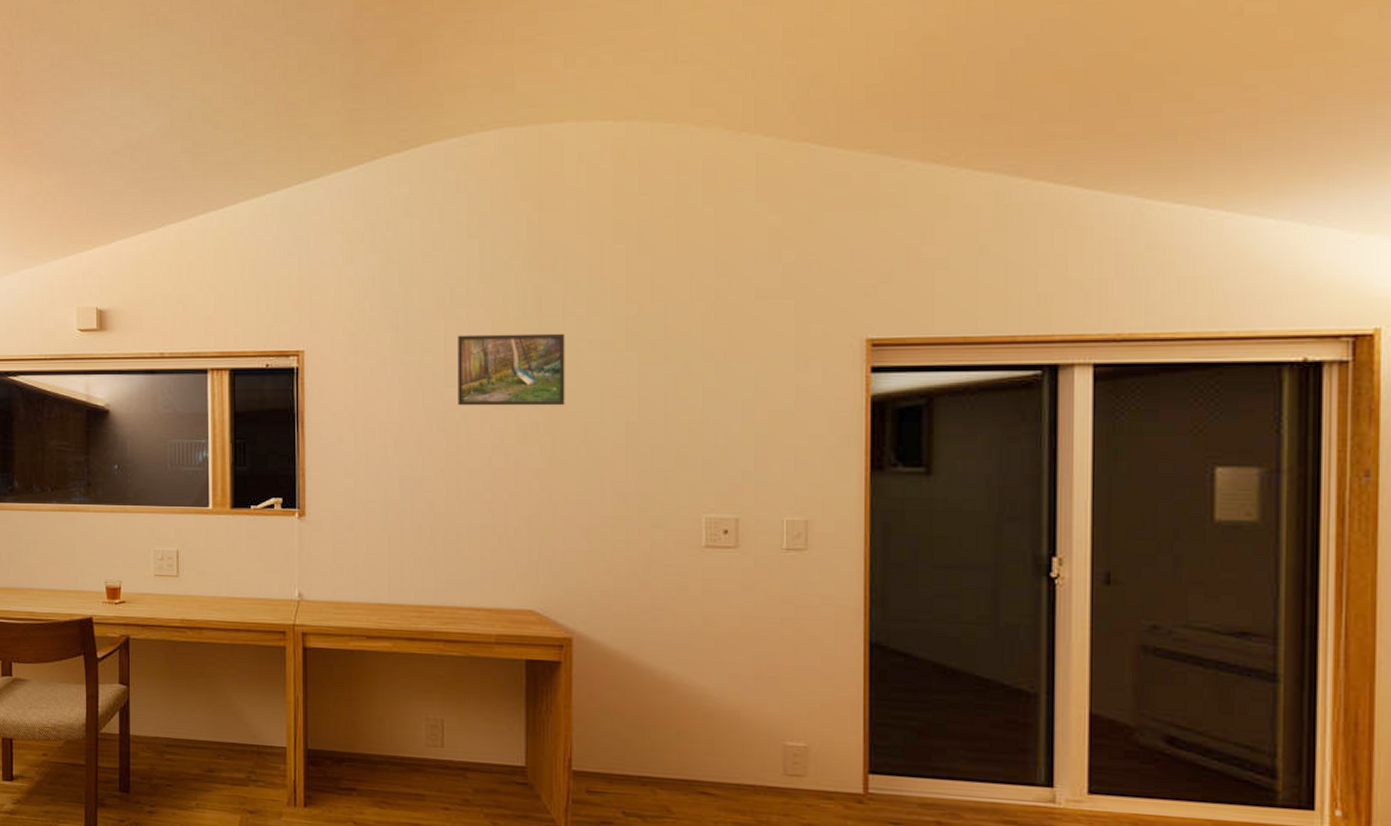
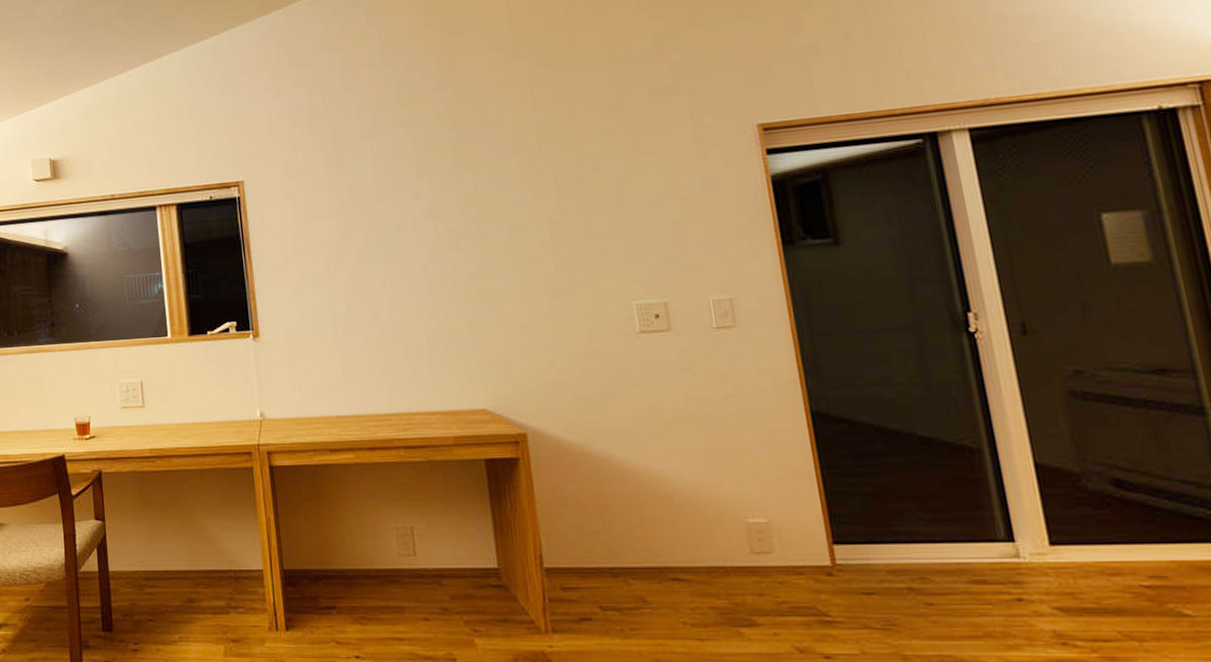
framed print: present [458,333,565,406] -> none [383,143,490,220]

